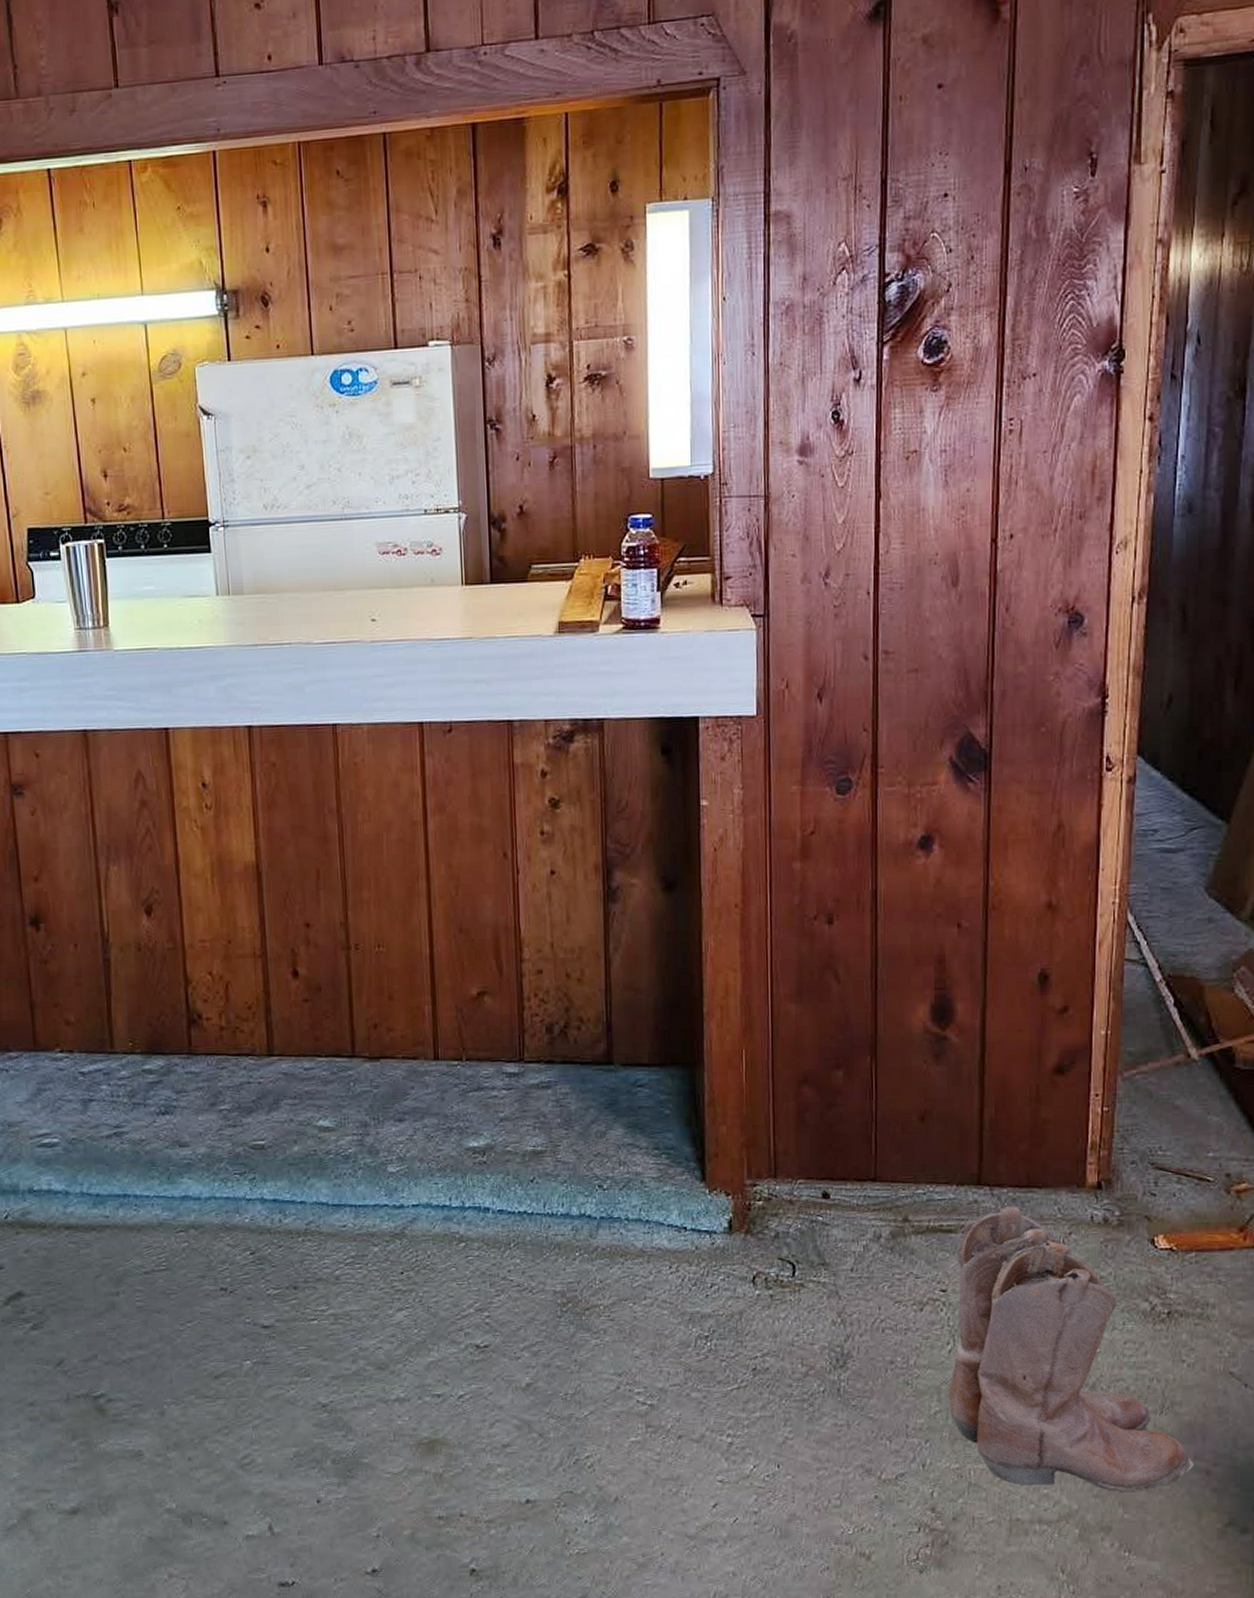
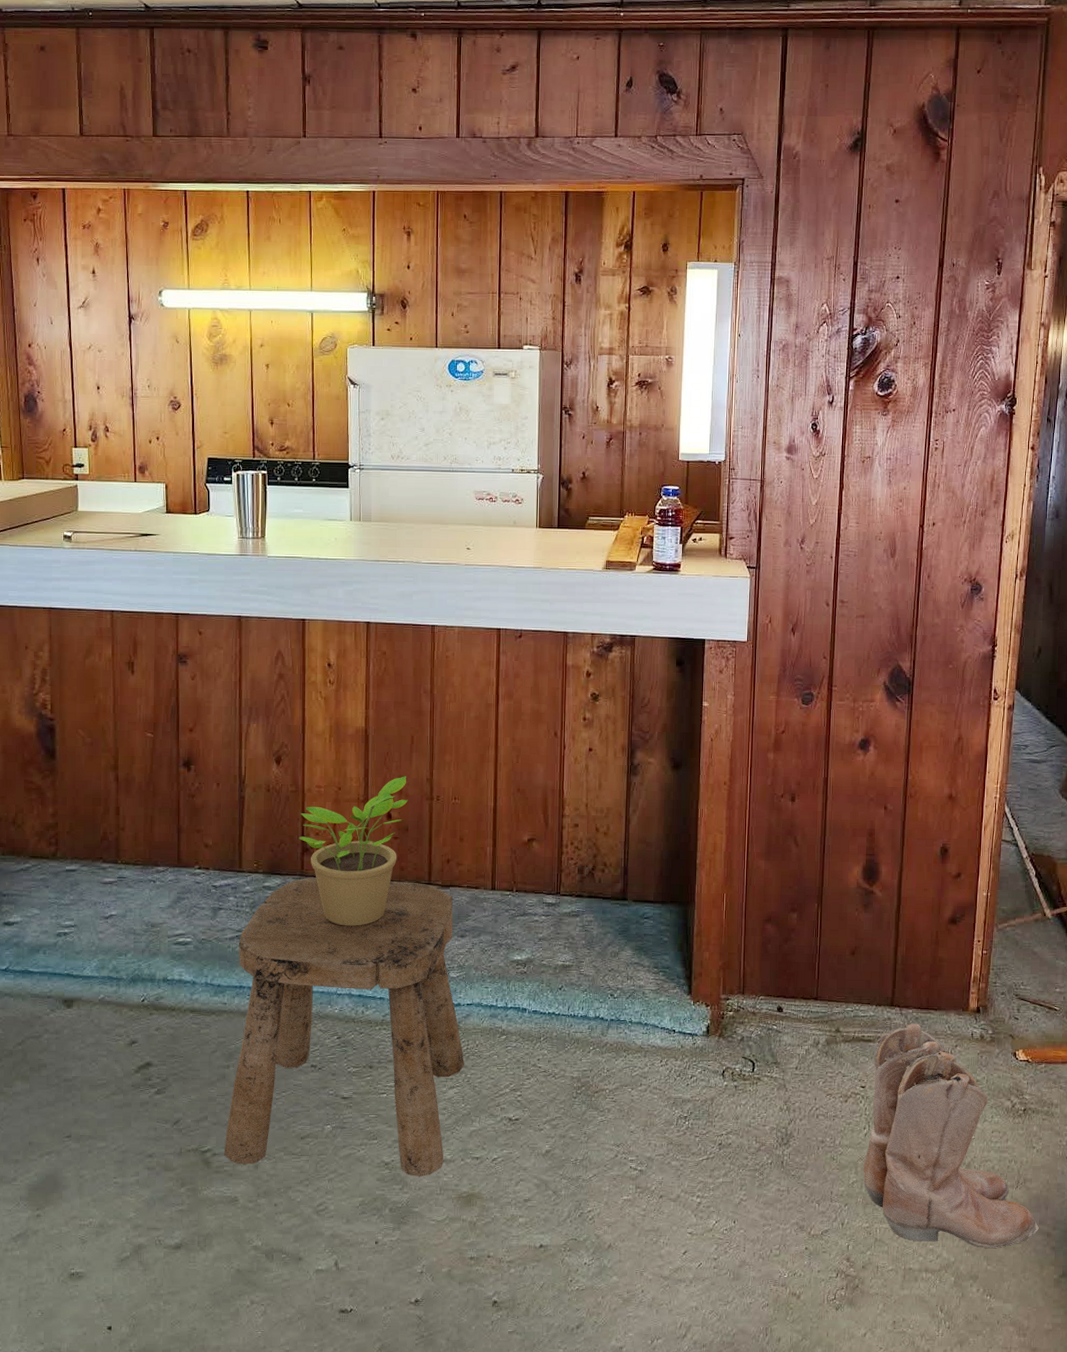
stool: none [117,1055,414,1420] -> present [224,878,464,1177]
potted plant: none [181,921,318,1115] -> present [298,776,408,926]

